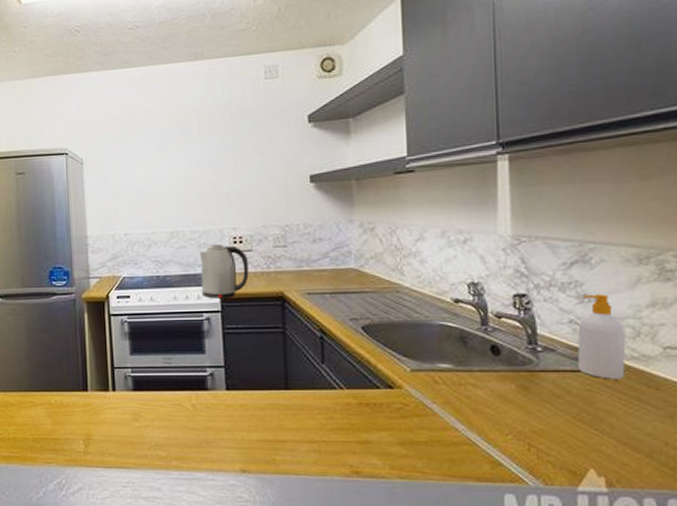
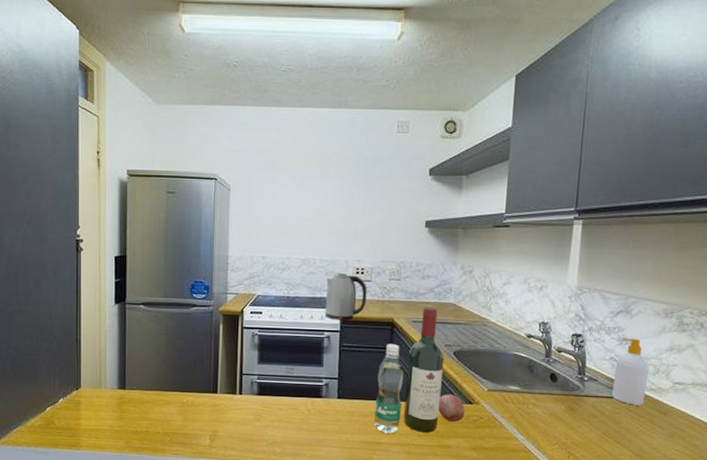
bottle: none [271,322,305,429] -> present [374,344,405,434]
wine bottle: none [306,276,353,426] -> present [403,307,445,433]
fruit: none [350,378,385,412] -> present [438,394,465,422]

